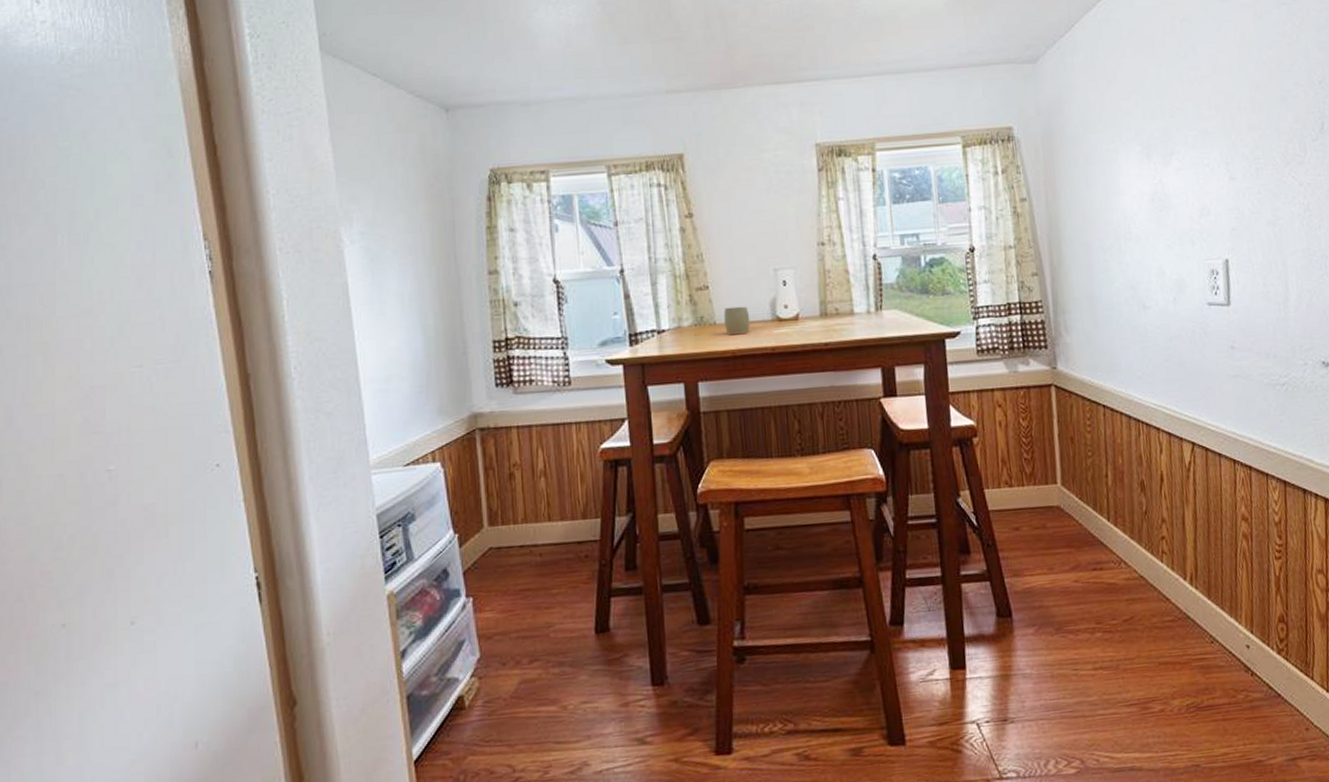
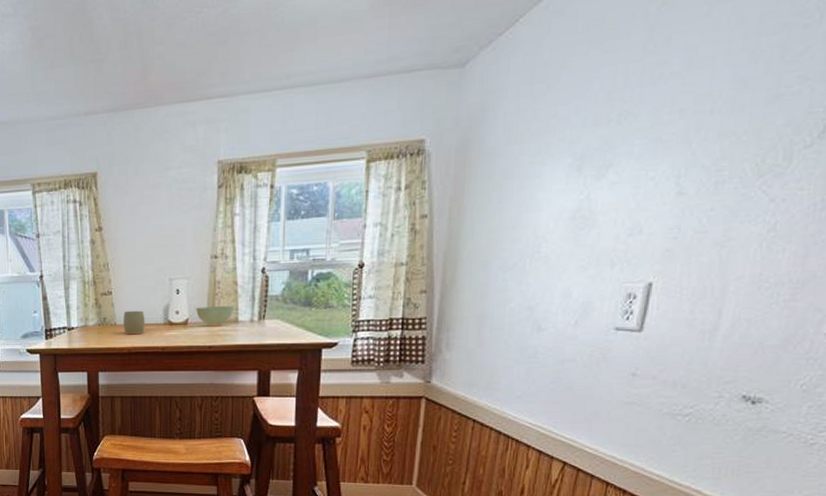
bowl: none [805,297,849,321] -> present [195,306,235,327]

